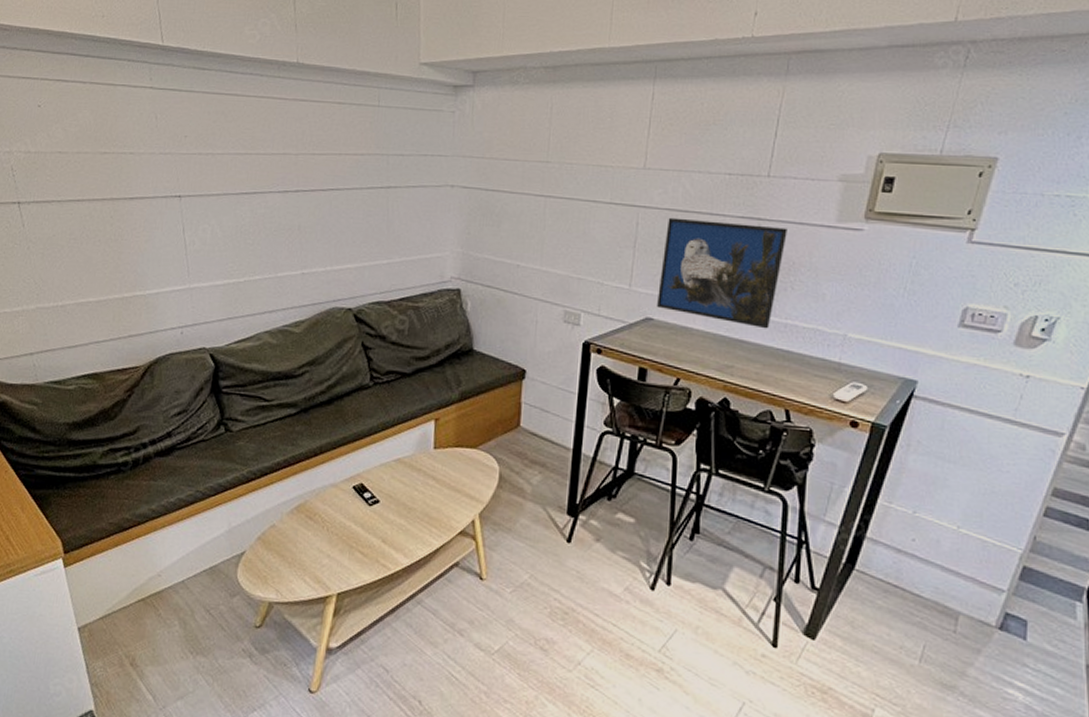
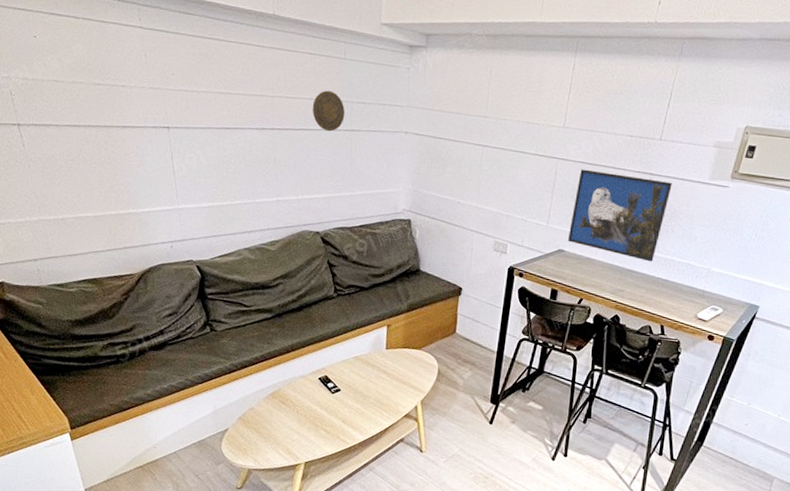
decorative plate: none [341,143,380,190] -> present [312,90,345,132]

